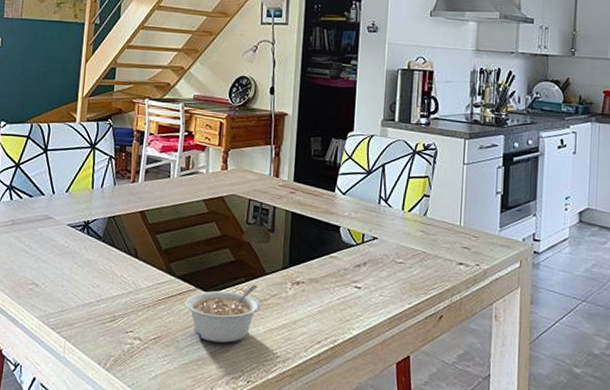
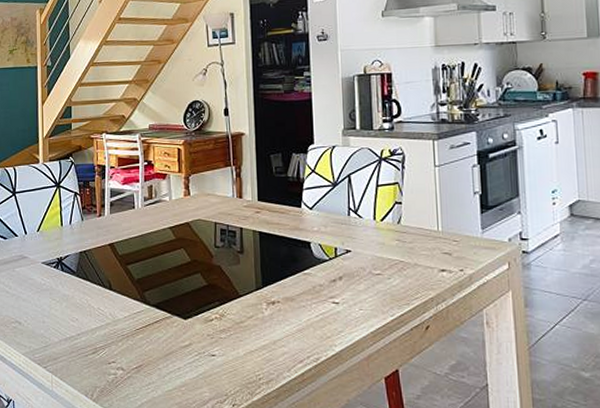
legume: present [185,285,261,343] -> none [162,308,239,368]

